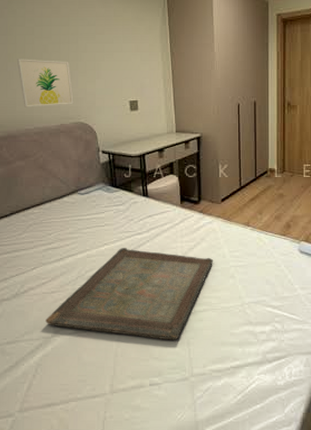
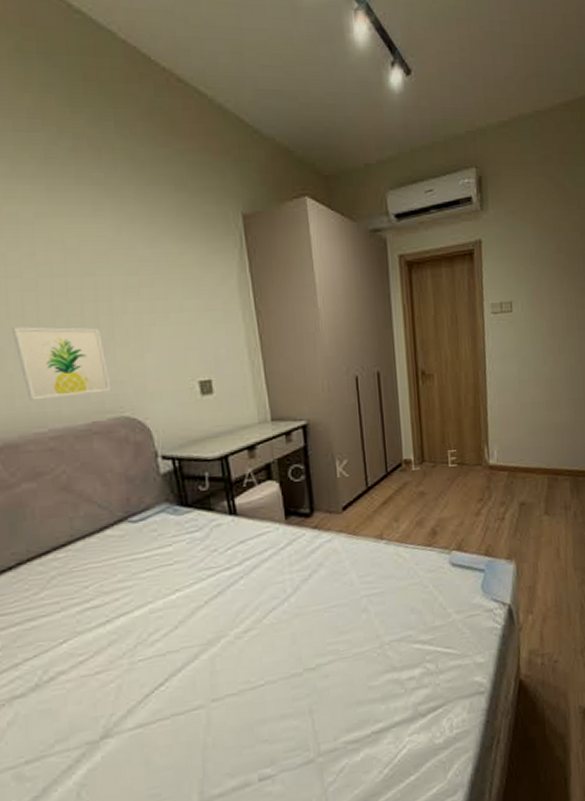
serving tray: present [46,248,213,340] -> none [88,588,337,724]

